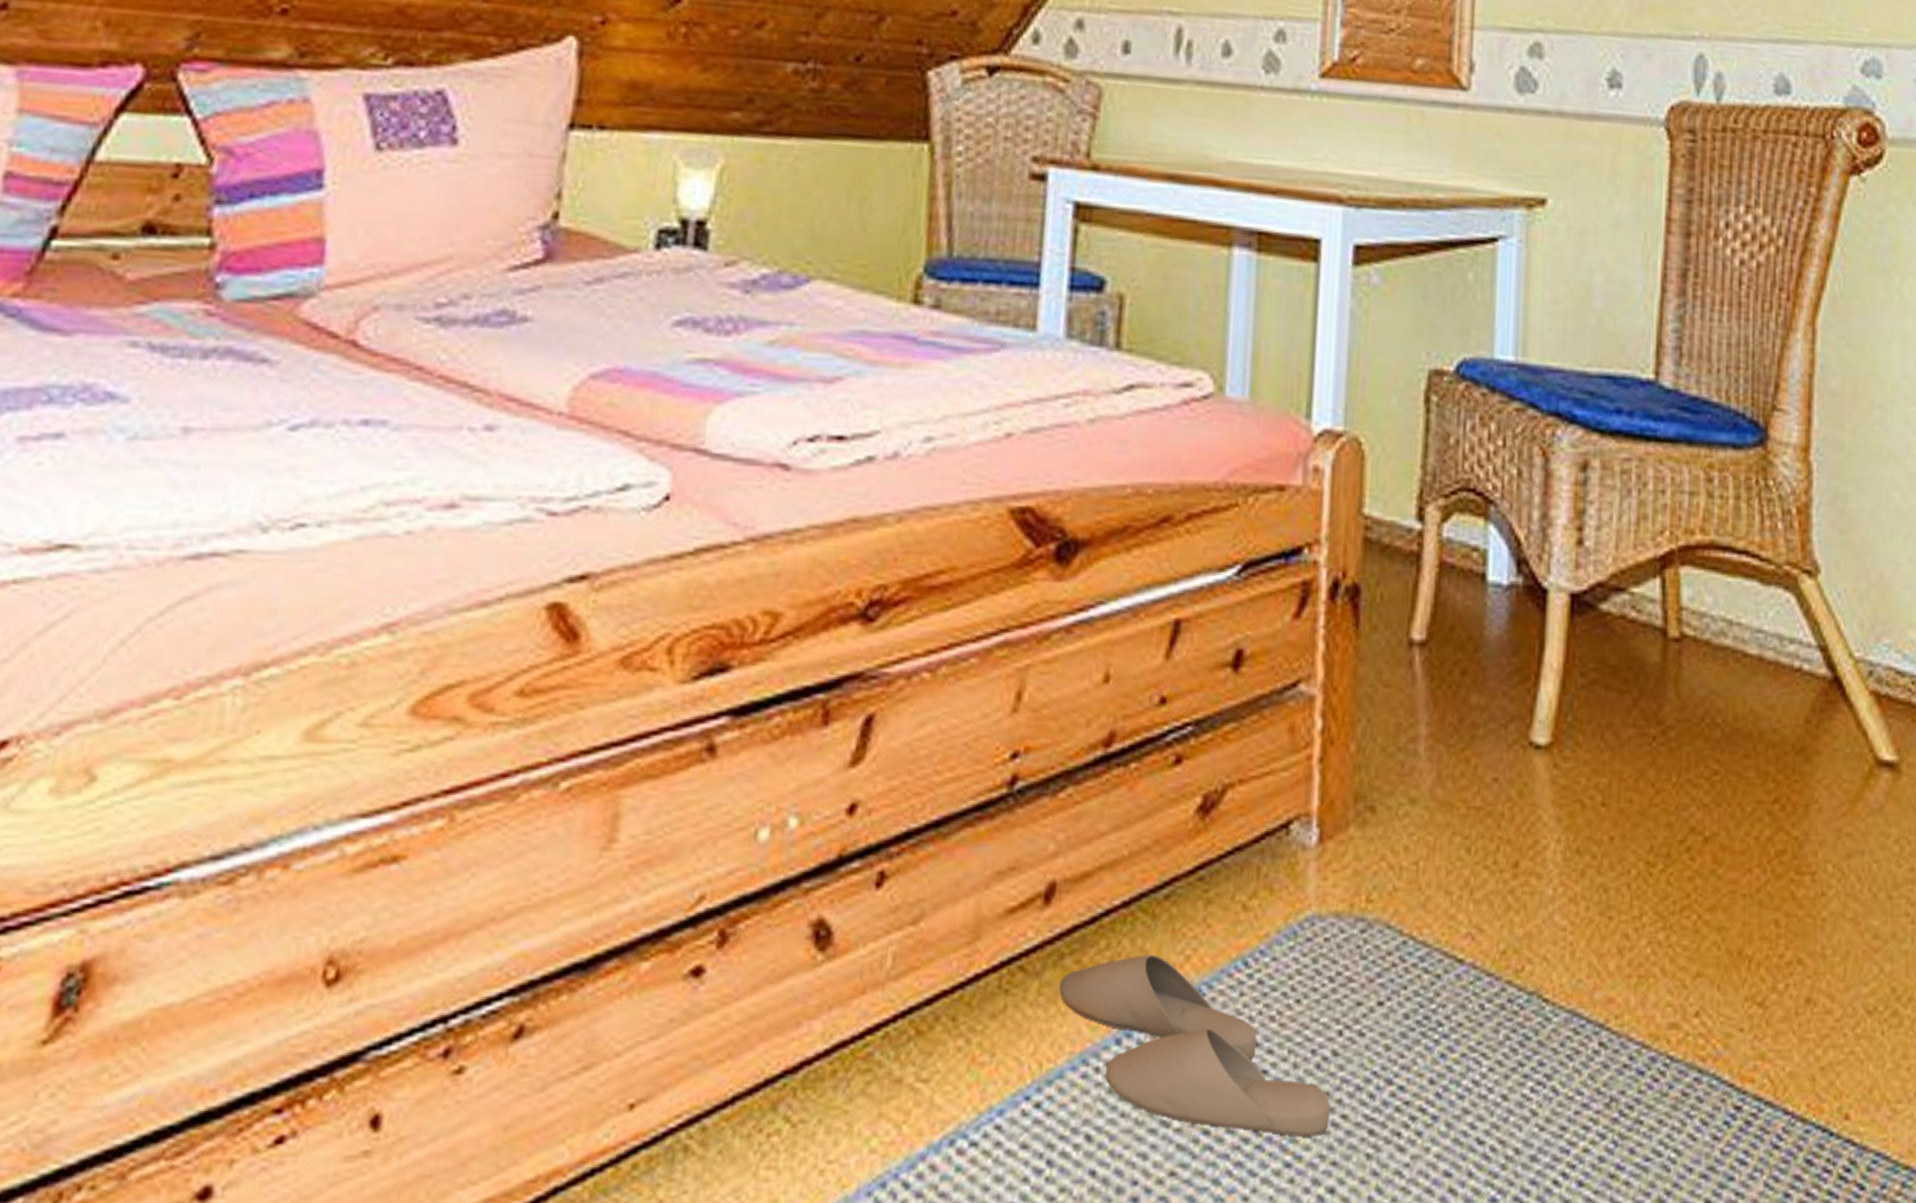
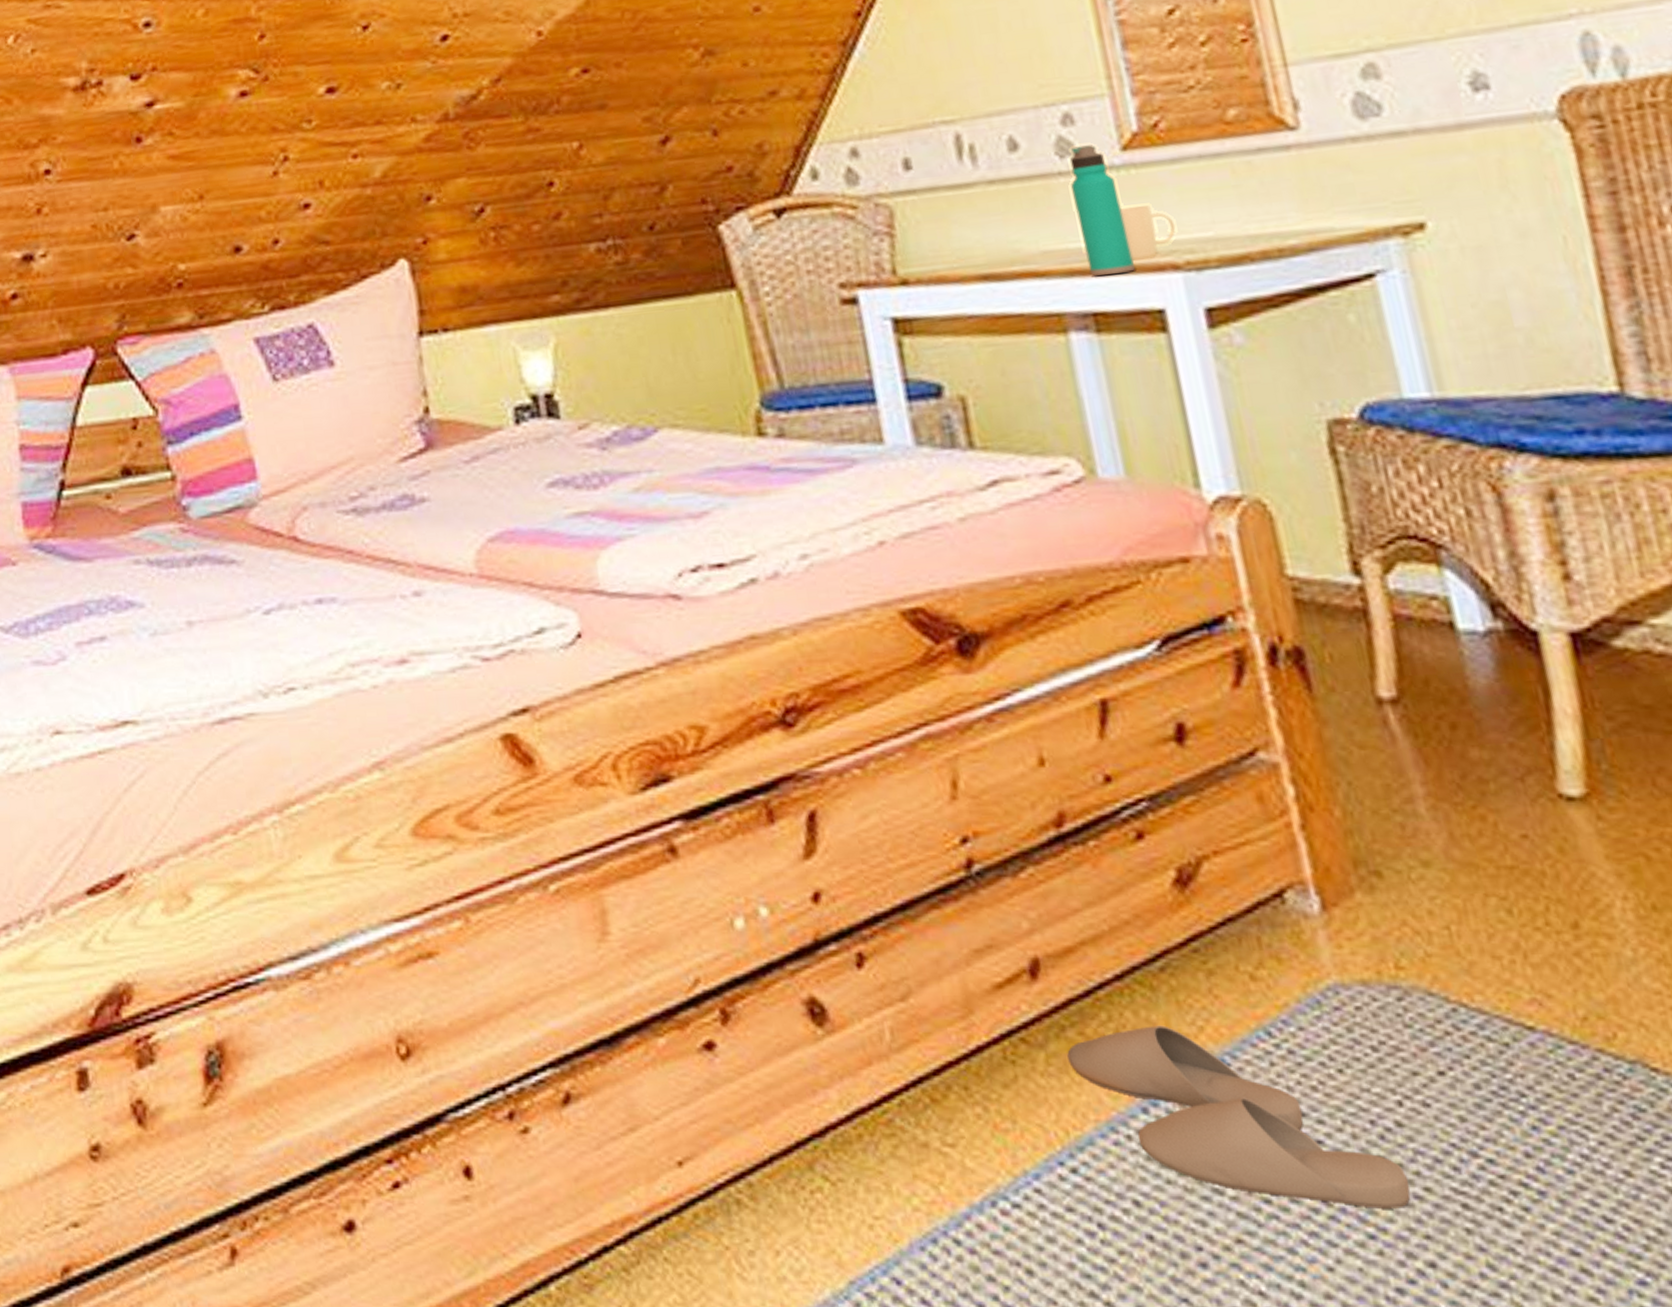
water bottle: none [1265,63,1308,198] -> present [1069,145,1136,276]
mug: none [1304,134,1348,188] -> present [1120,205,1176,262]

